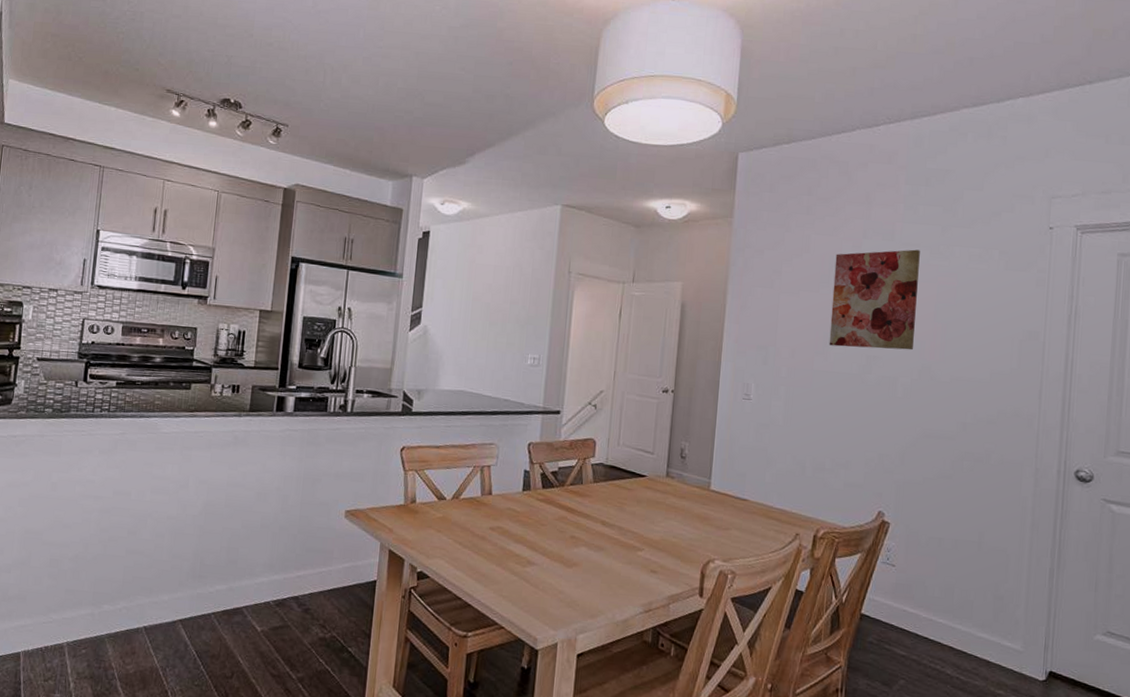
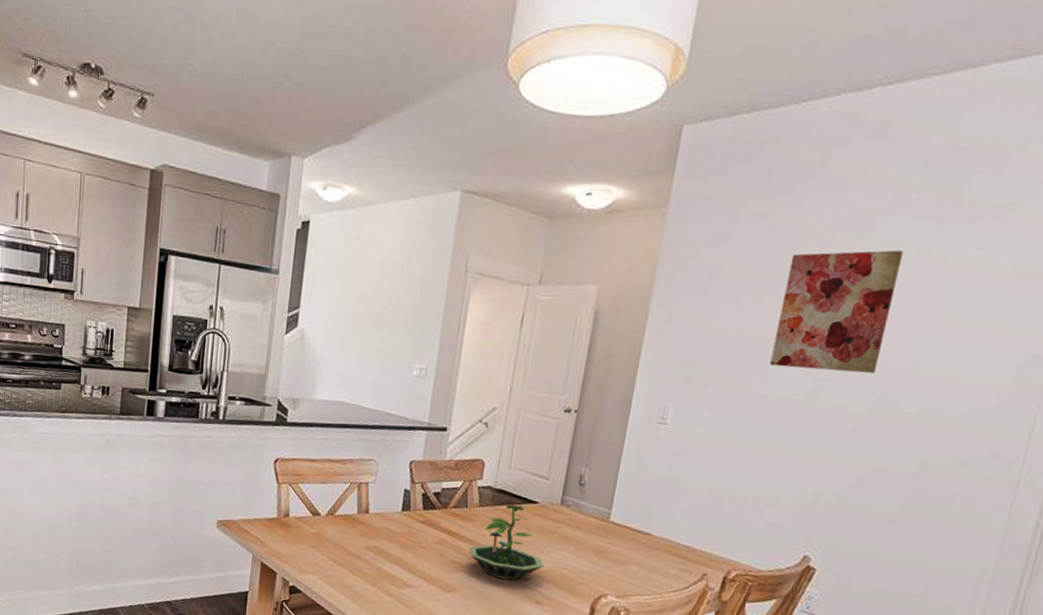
terrarium: none [586,478,656,552] -> present [469,504,544,581]

